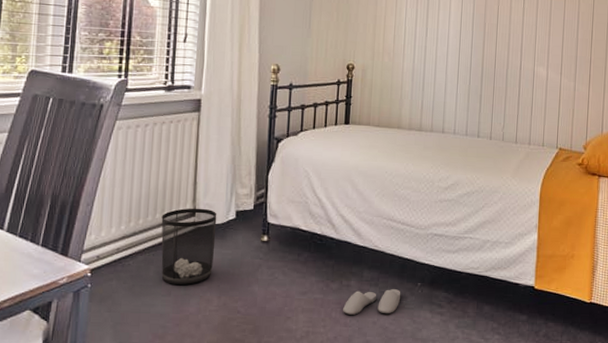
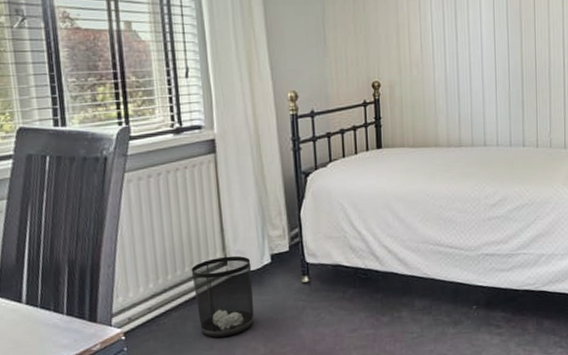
slippers: present [343,289,401,315] -> none [397,315,457,347]

